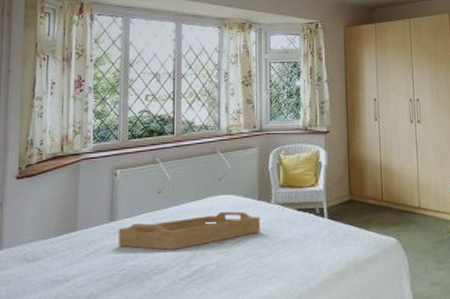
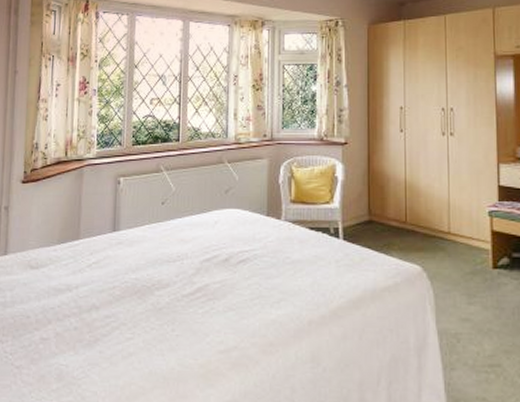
serving tray: present [118,211,260,251] -> none [120,226,268,266]

